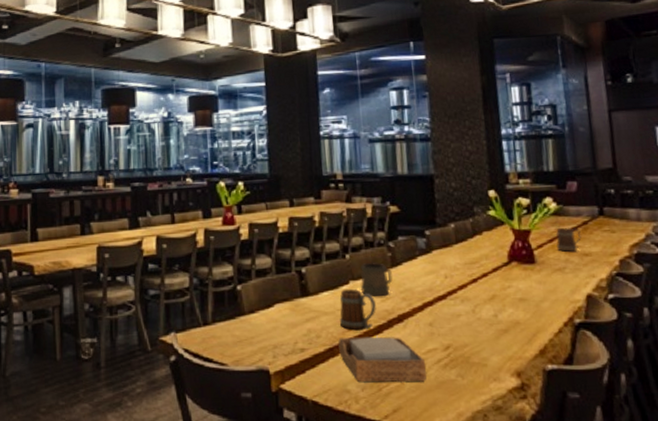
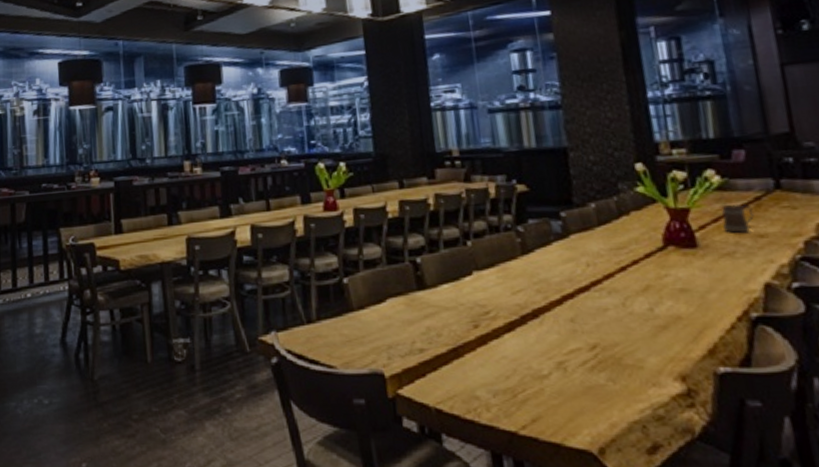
napkin holder: present [338,336,427,383] -> none [462,334,571,388]
beer mug: present [339,288,376,331] -> none [462,280,506,329]
beer mug: present [360,262,393,297] -> none [485,249,524,290]

